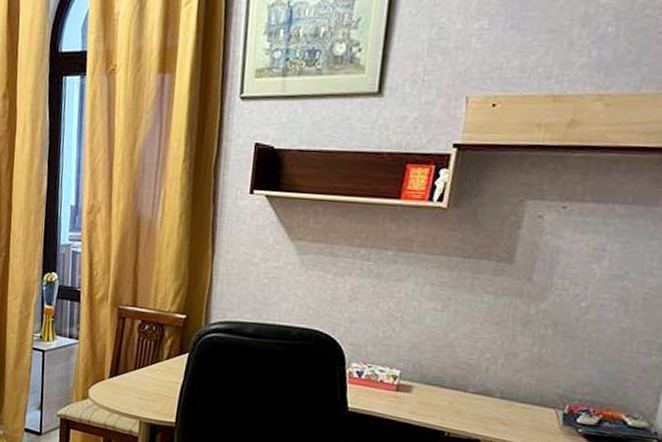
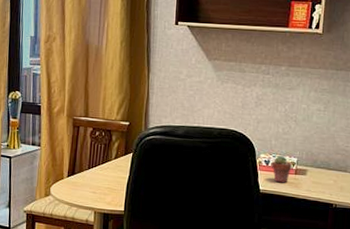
potted succulent: none [365,365,393,402] -> present [272,155,292,183]

